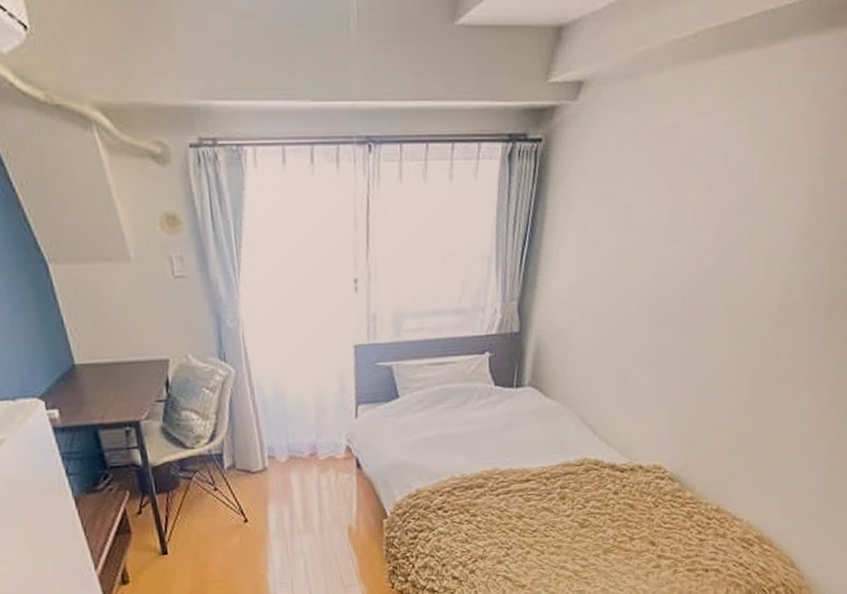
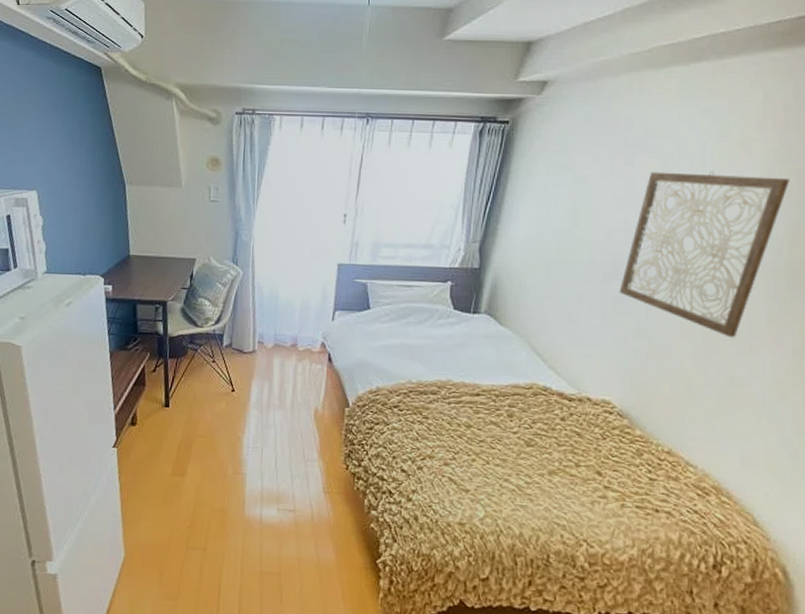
wall art: none [668,189,834,380] -> present [619,171,790,338]

